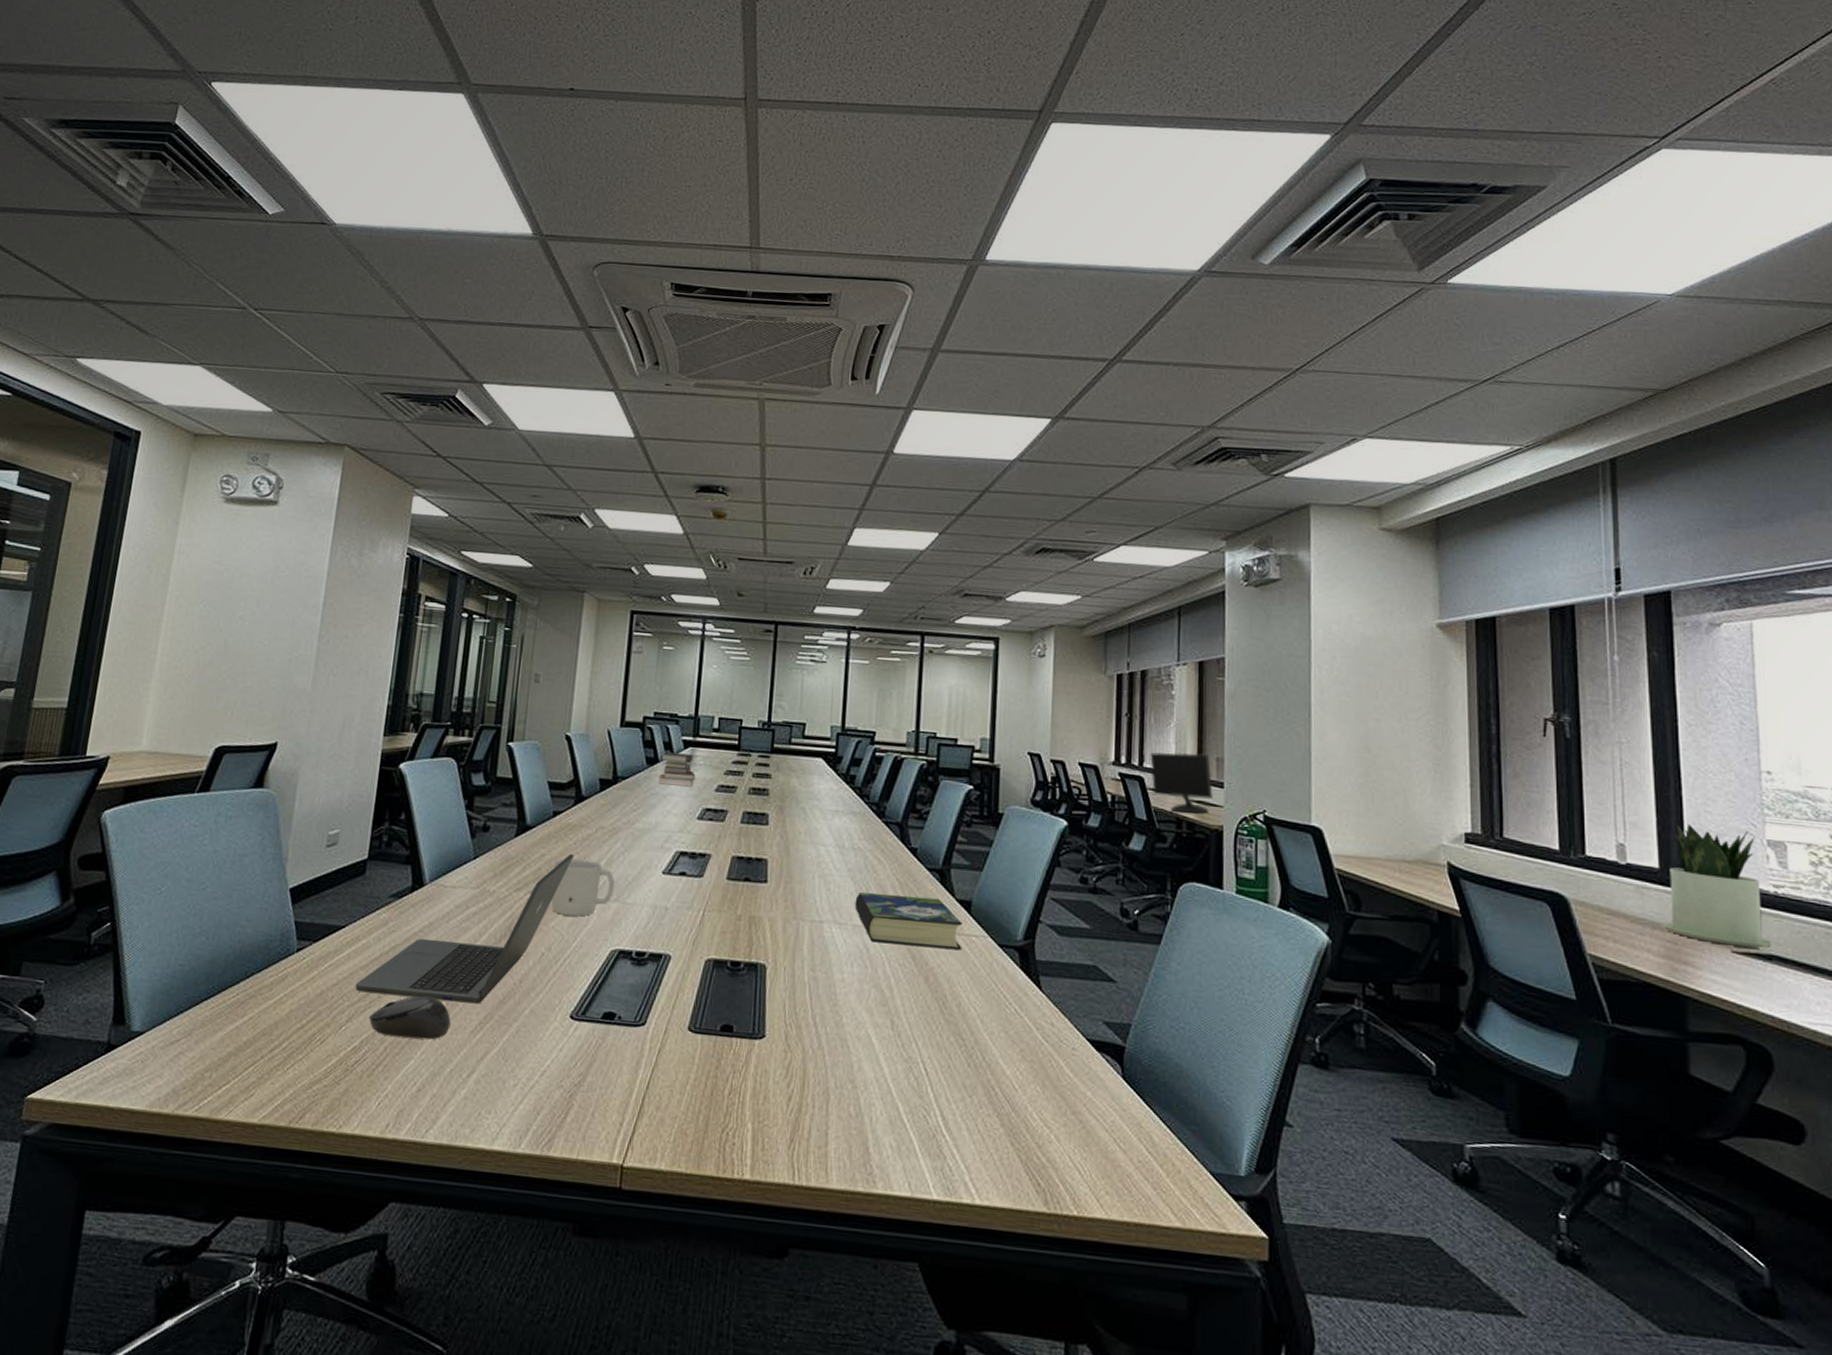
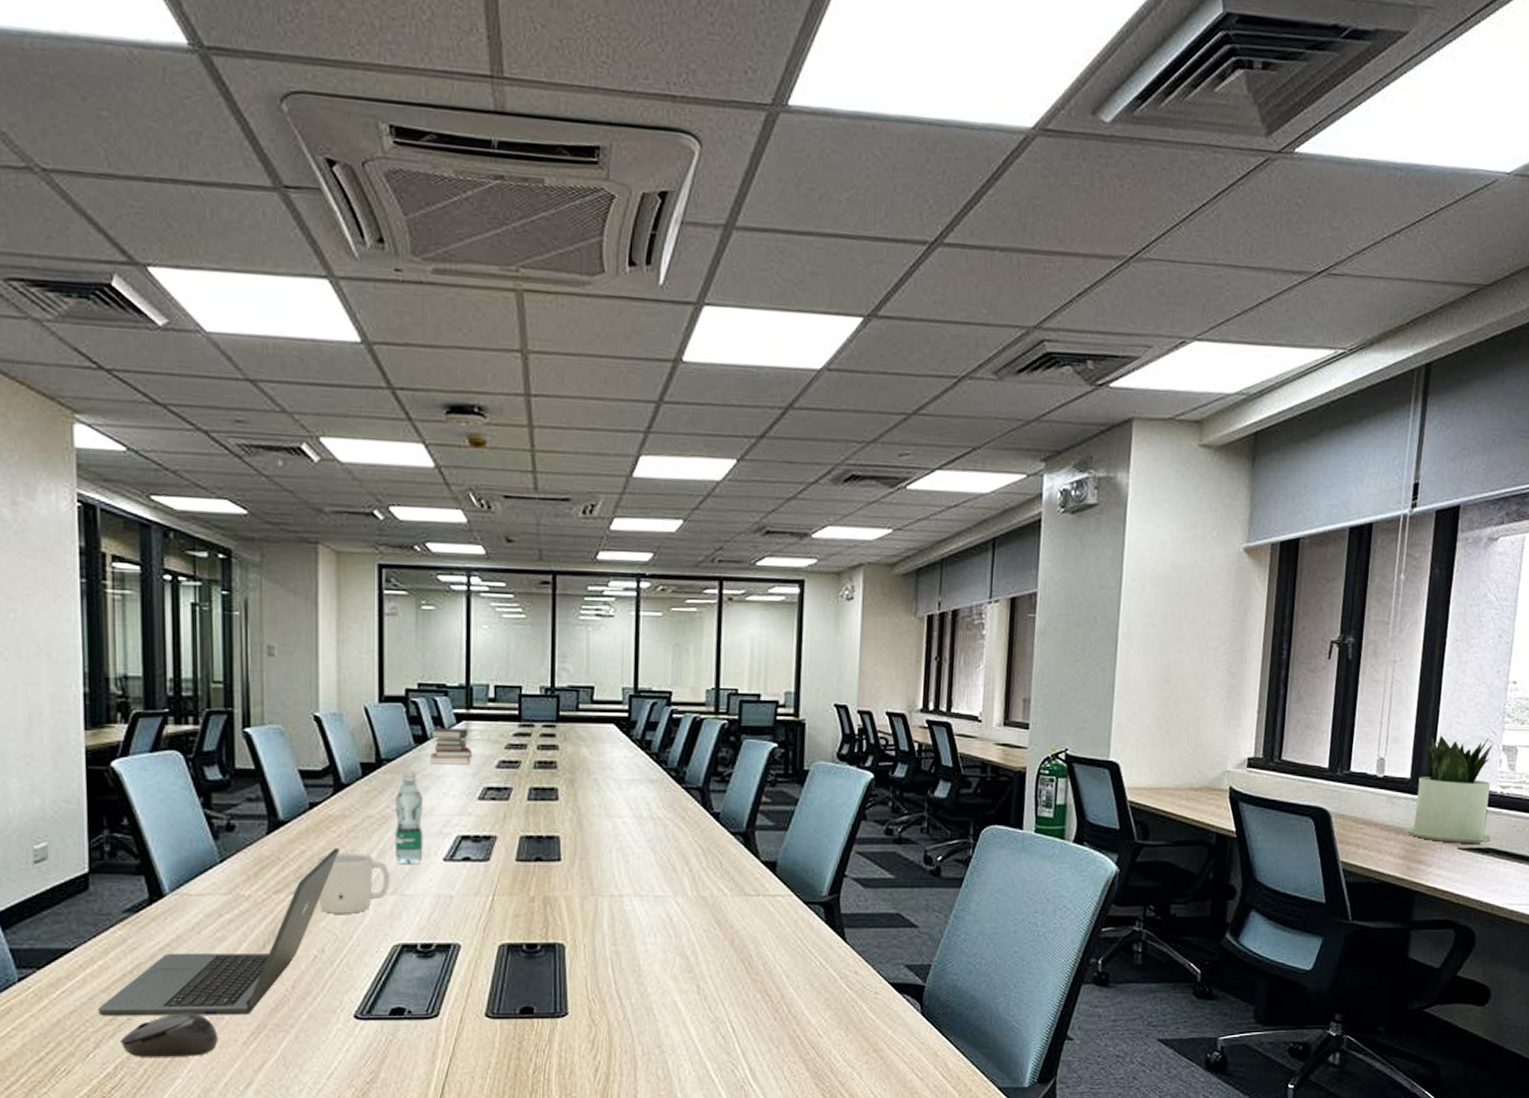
bottle: none [620,788,650,875] -> present [394,770,424,865]
book: present [854,892,962,949] -> none [656,861,768,911]
computer monitor: present [1150,752,1213,814] -> none [958,695,1019,757]

